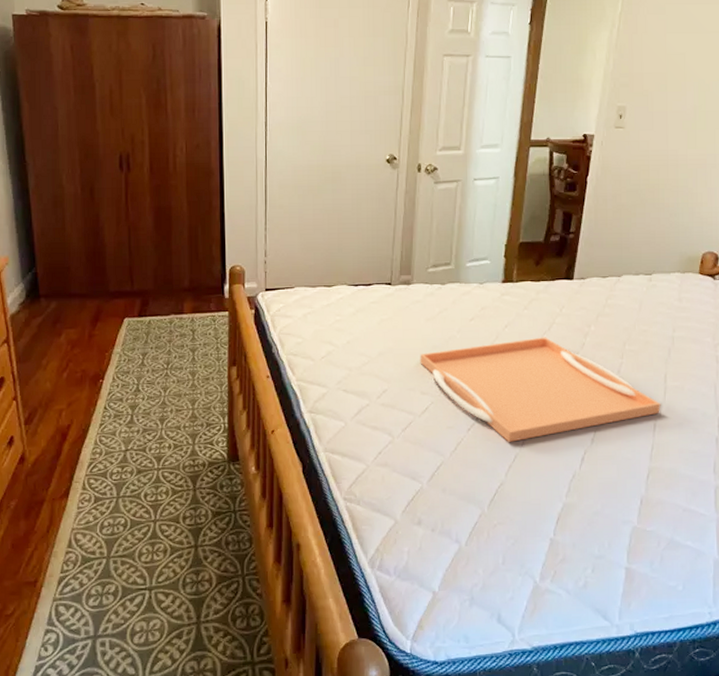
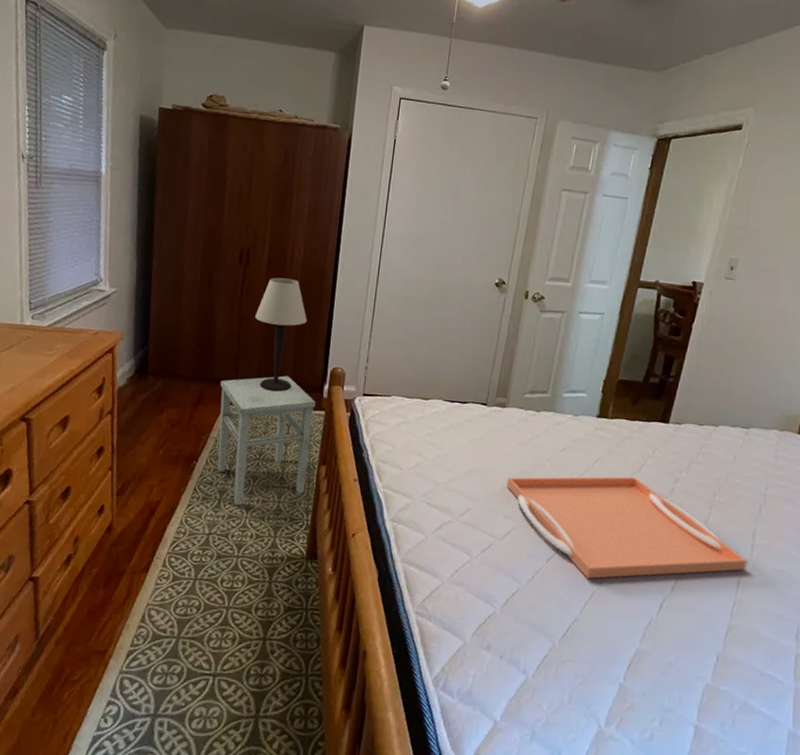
stool: none [117,280,218,419] -> present [218,375,316,506]
table lamp: none [144,180,198,299] -> present [255,277,307,392]

